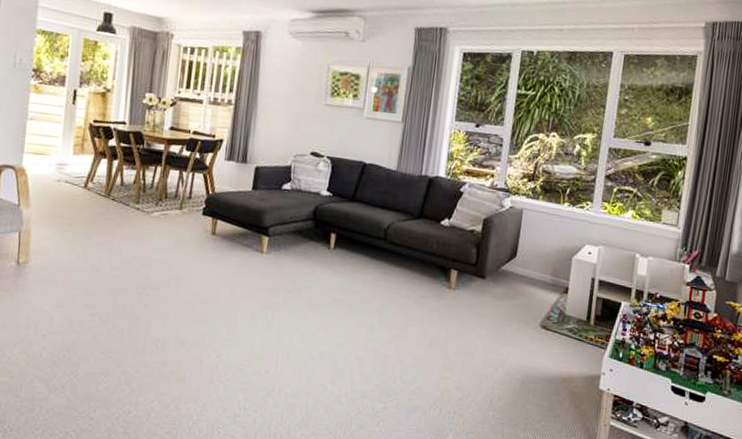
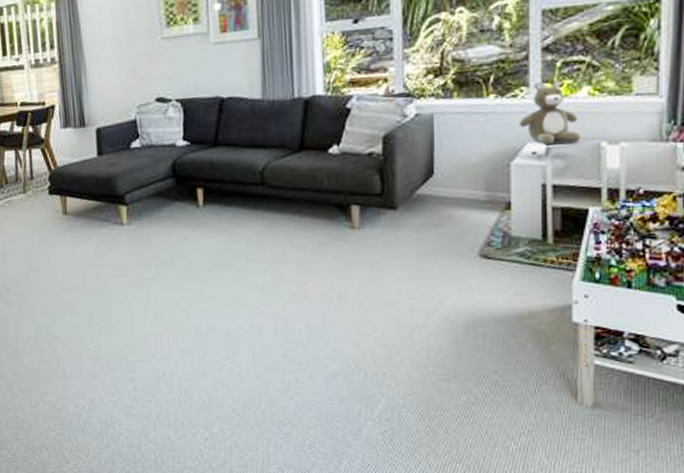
teddy bear: none [582,200,623,252] -> present [518,79,580,146]

